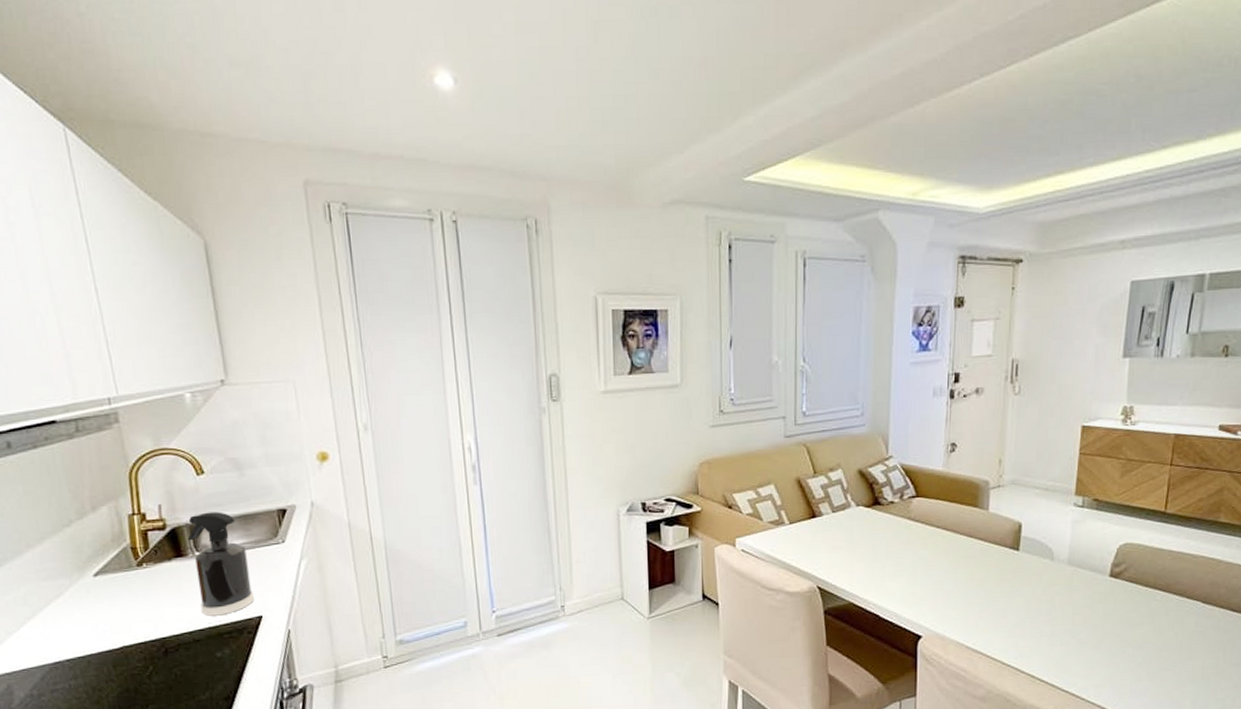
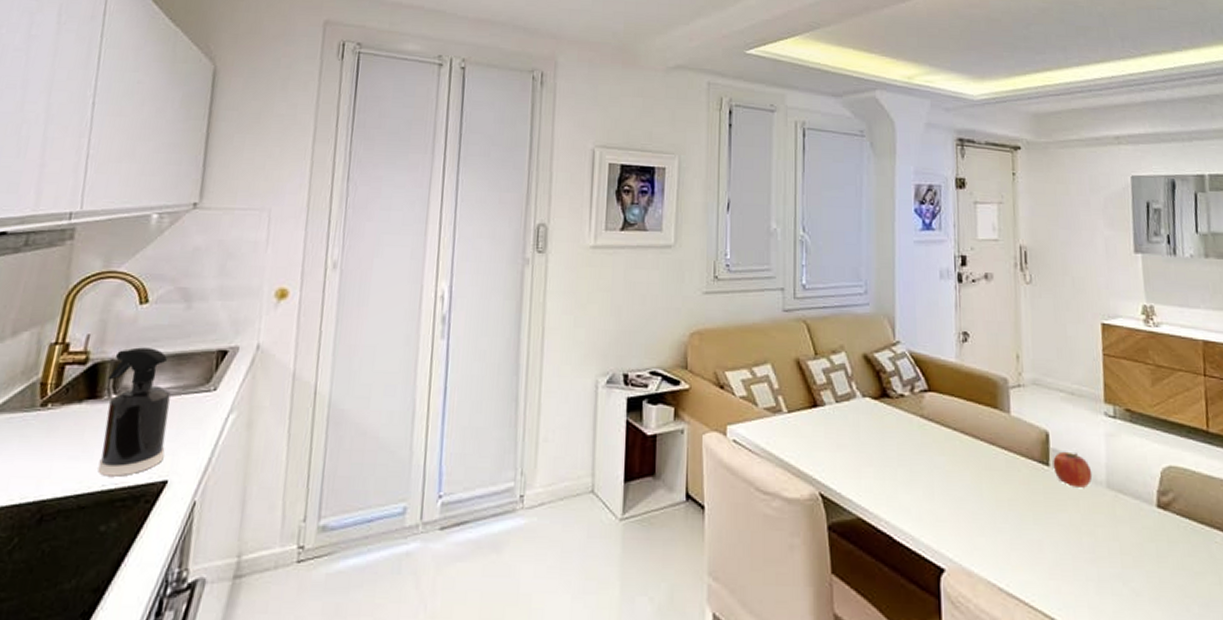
fruit: none [1022,538,1057,566] -> present [1053,451,1093,488]

